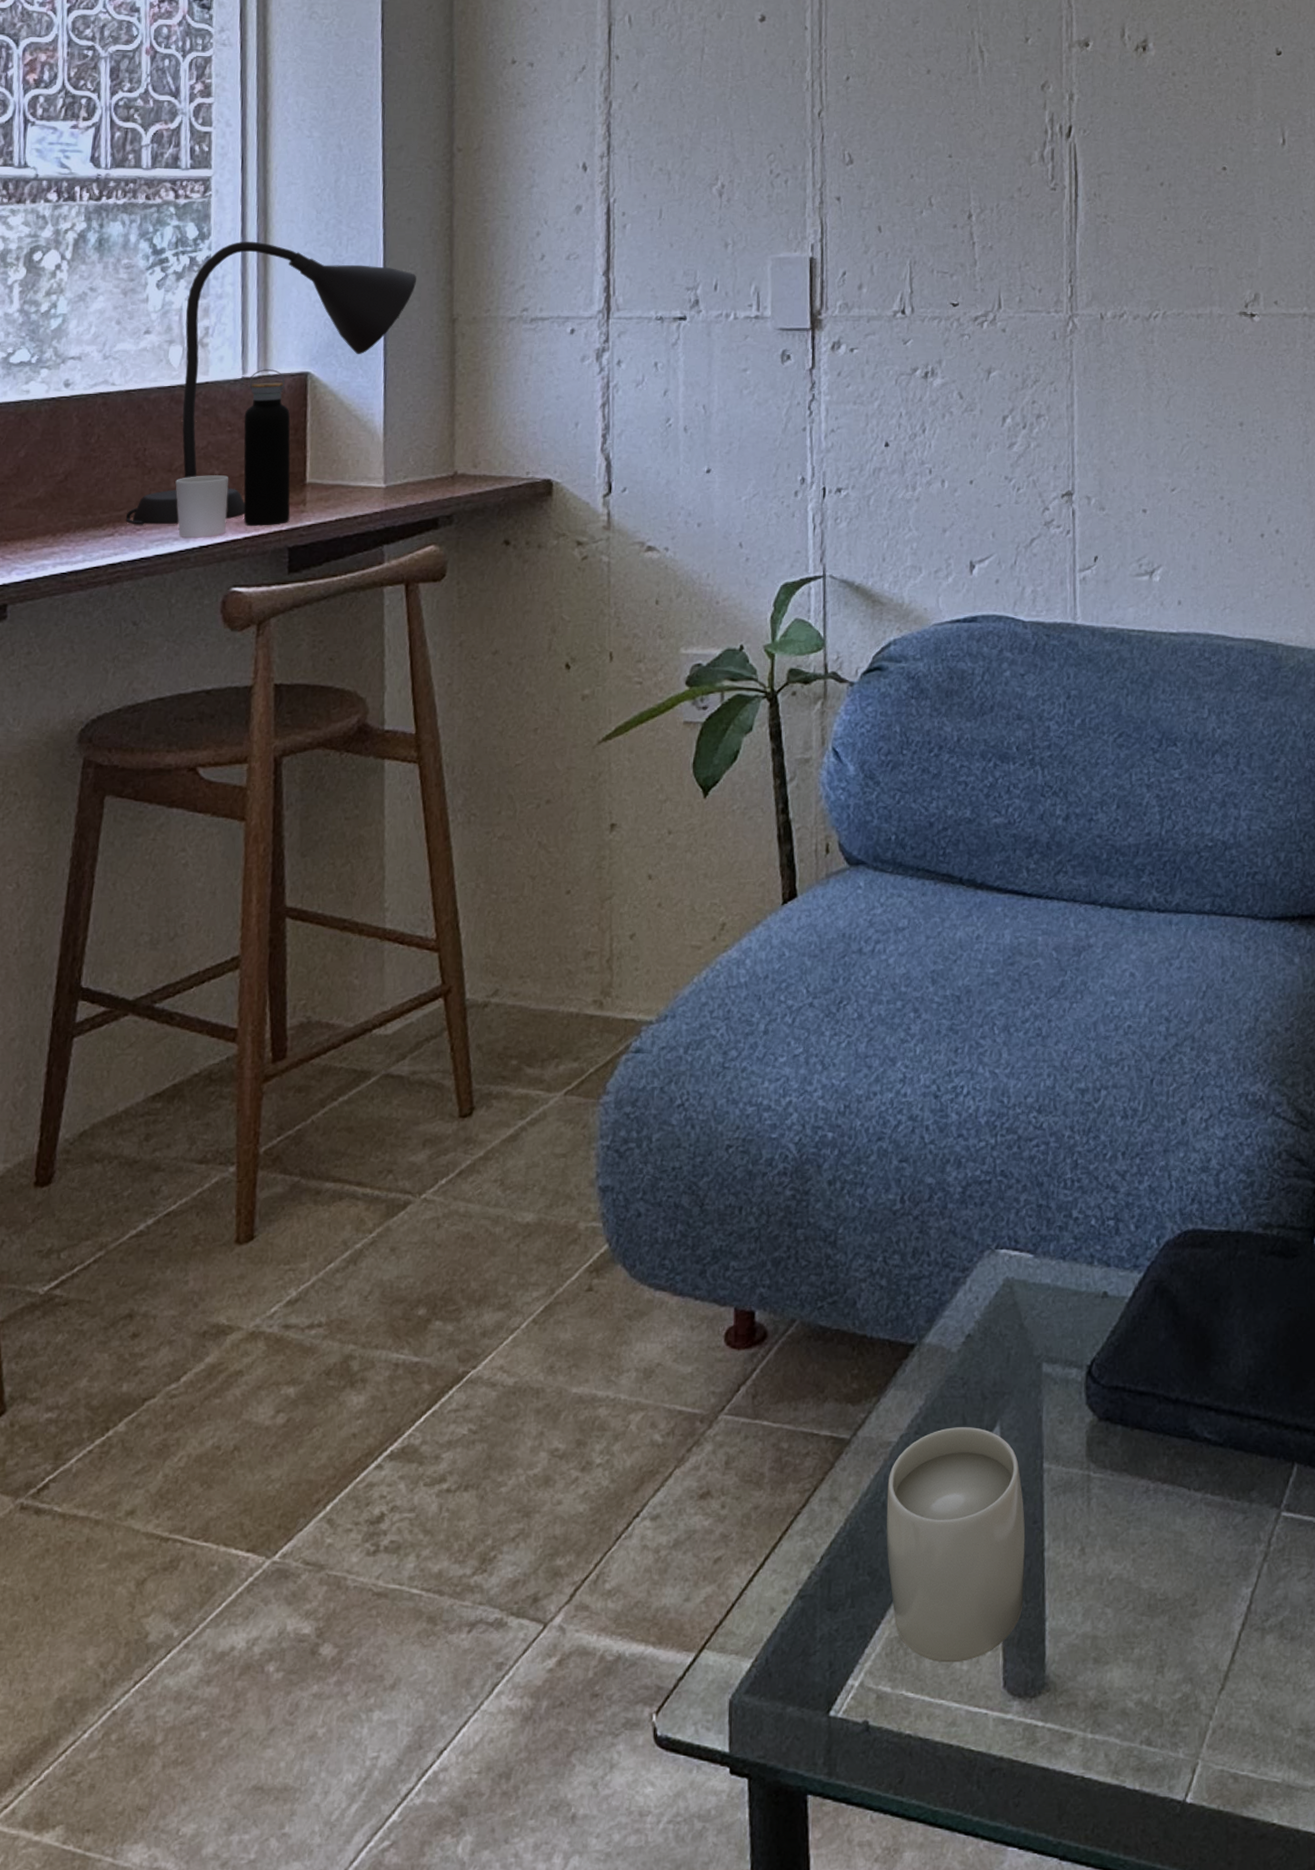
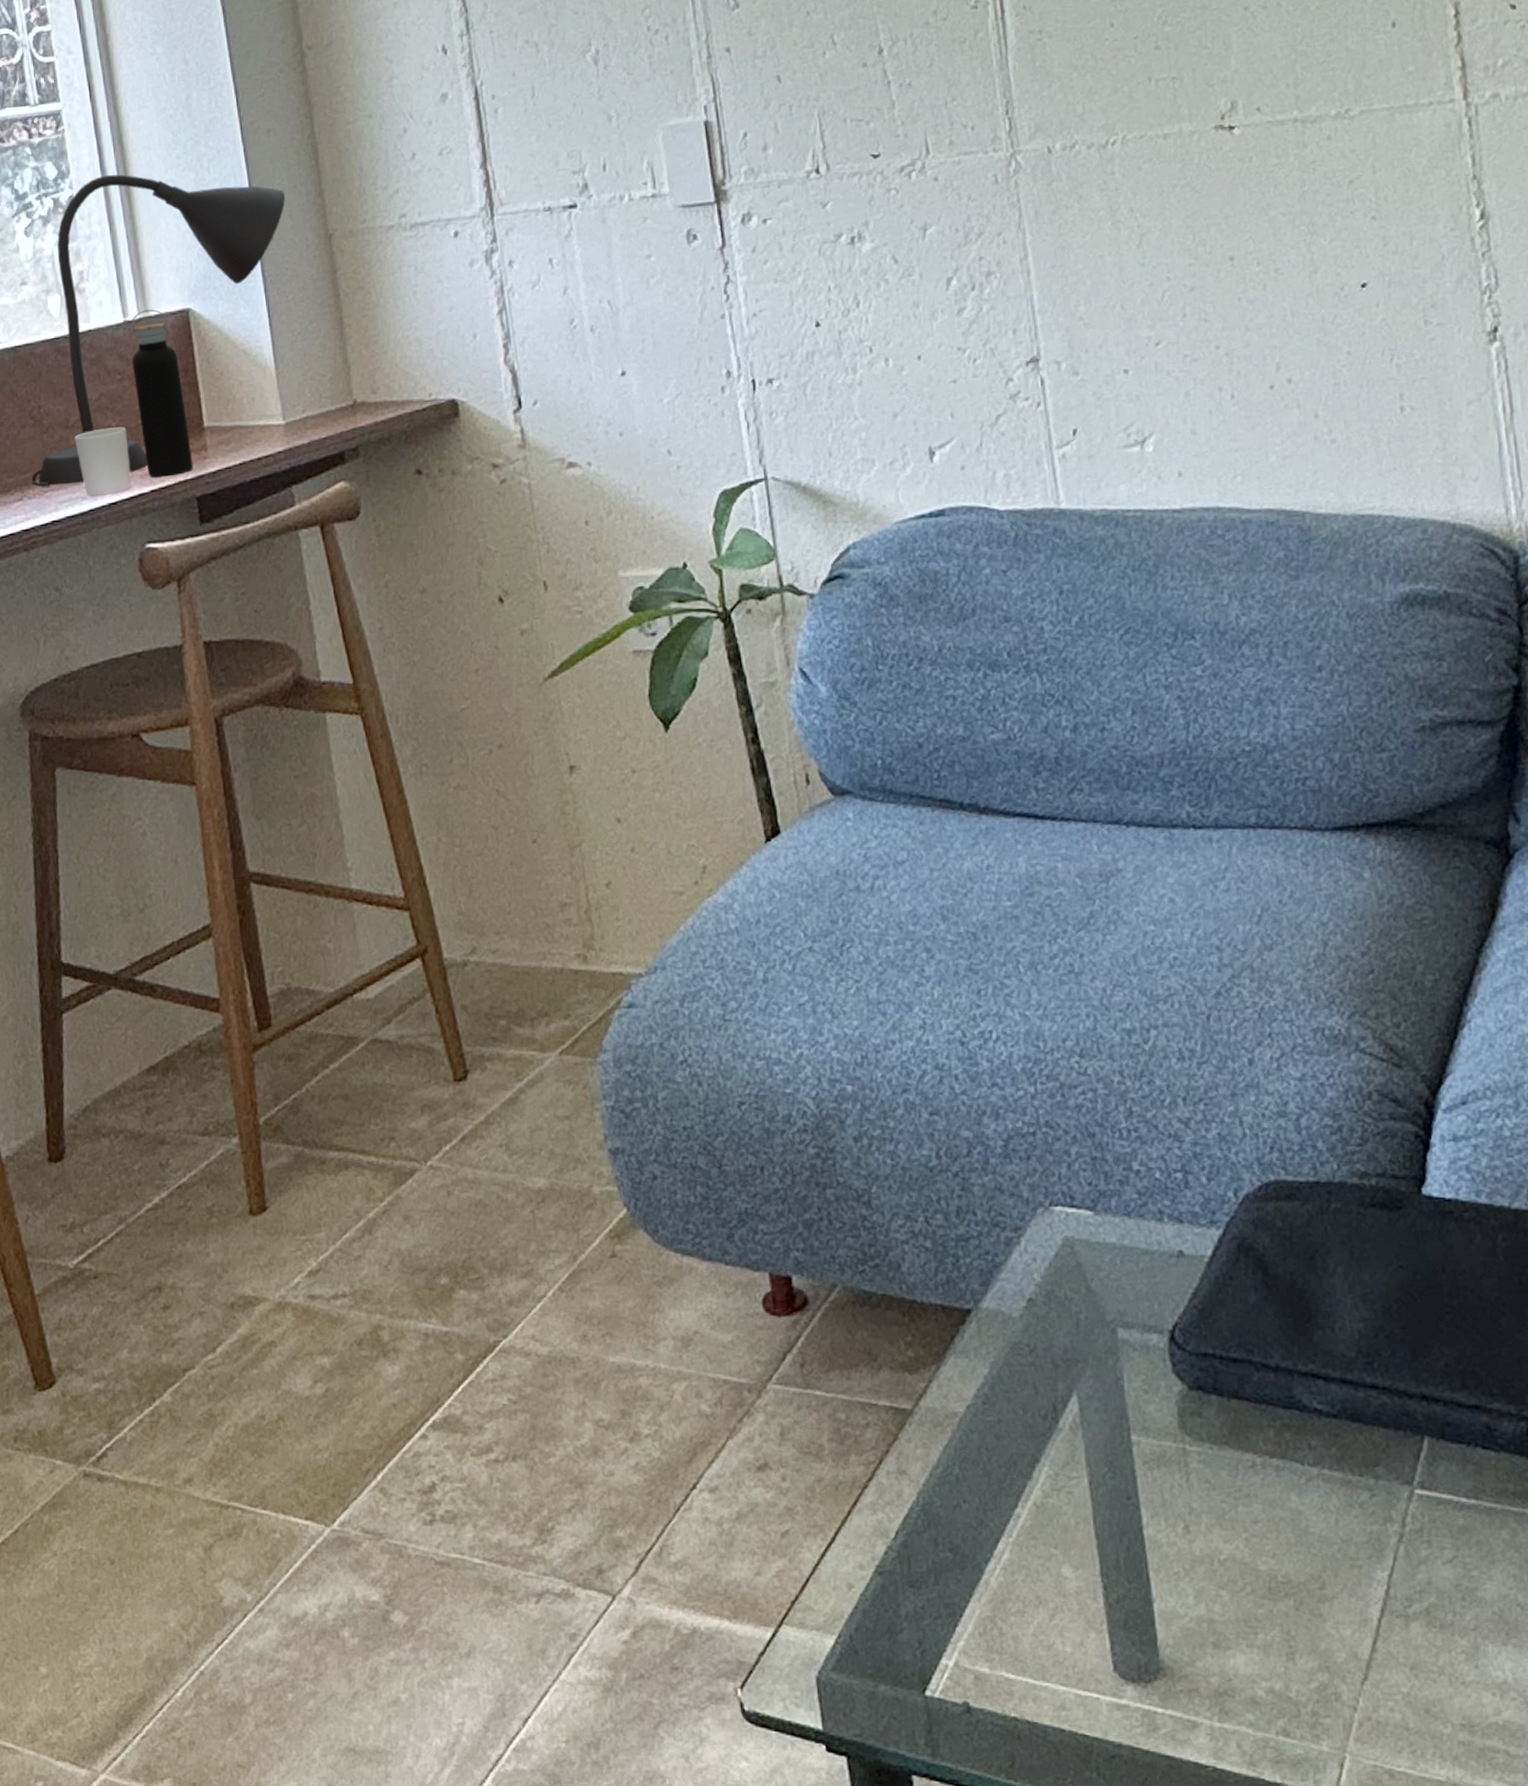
mug: present [885,1427,1026,1663] -> none [959,1397,1126,1644]

